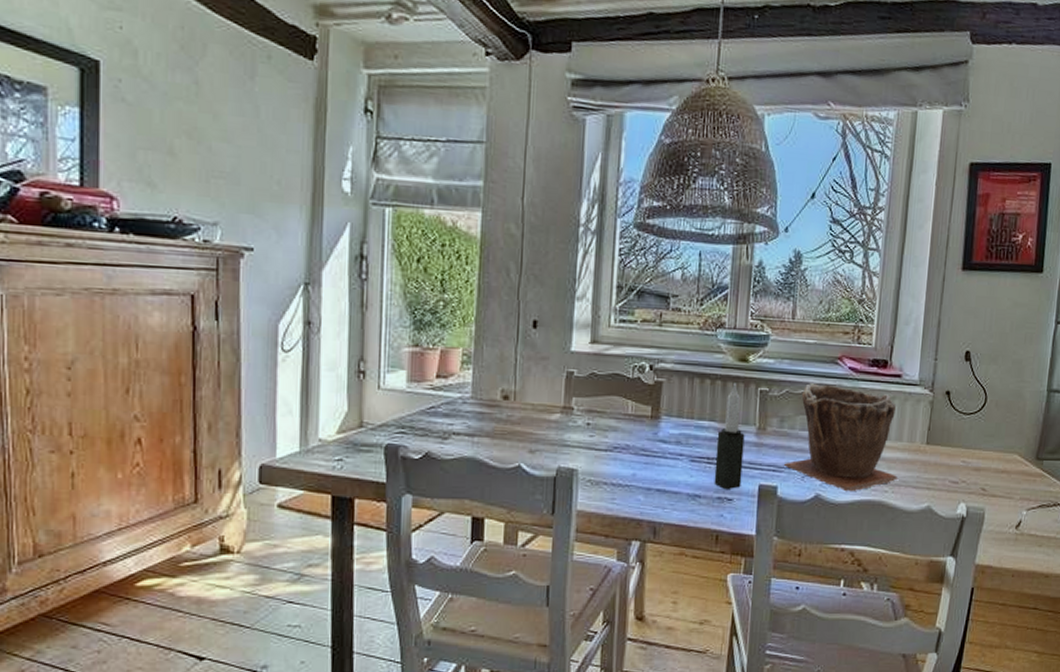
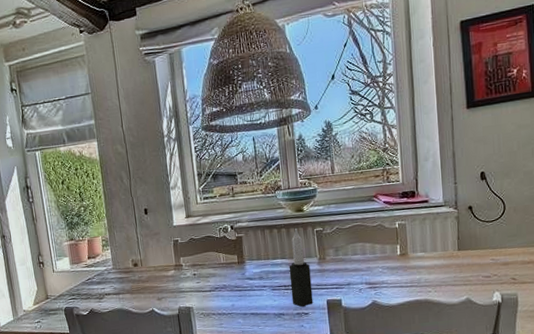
plant pot: present [783,383,899,491] -> none [343,217,439,296]

